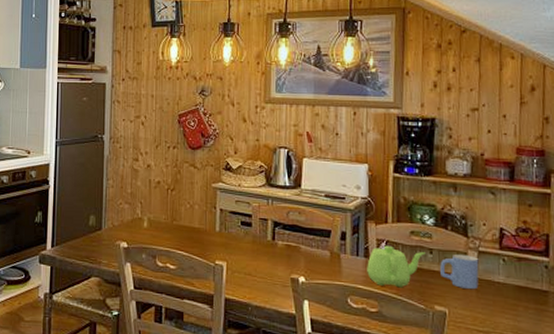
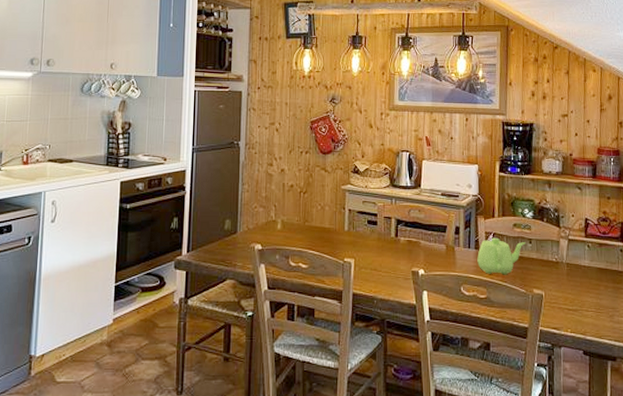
mug: present [440,255,479,289] -> none [538,243,569,273]

